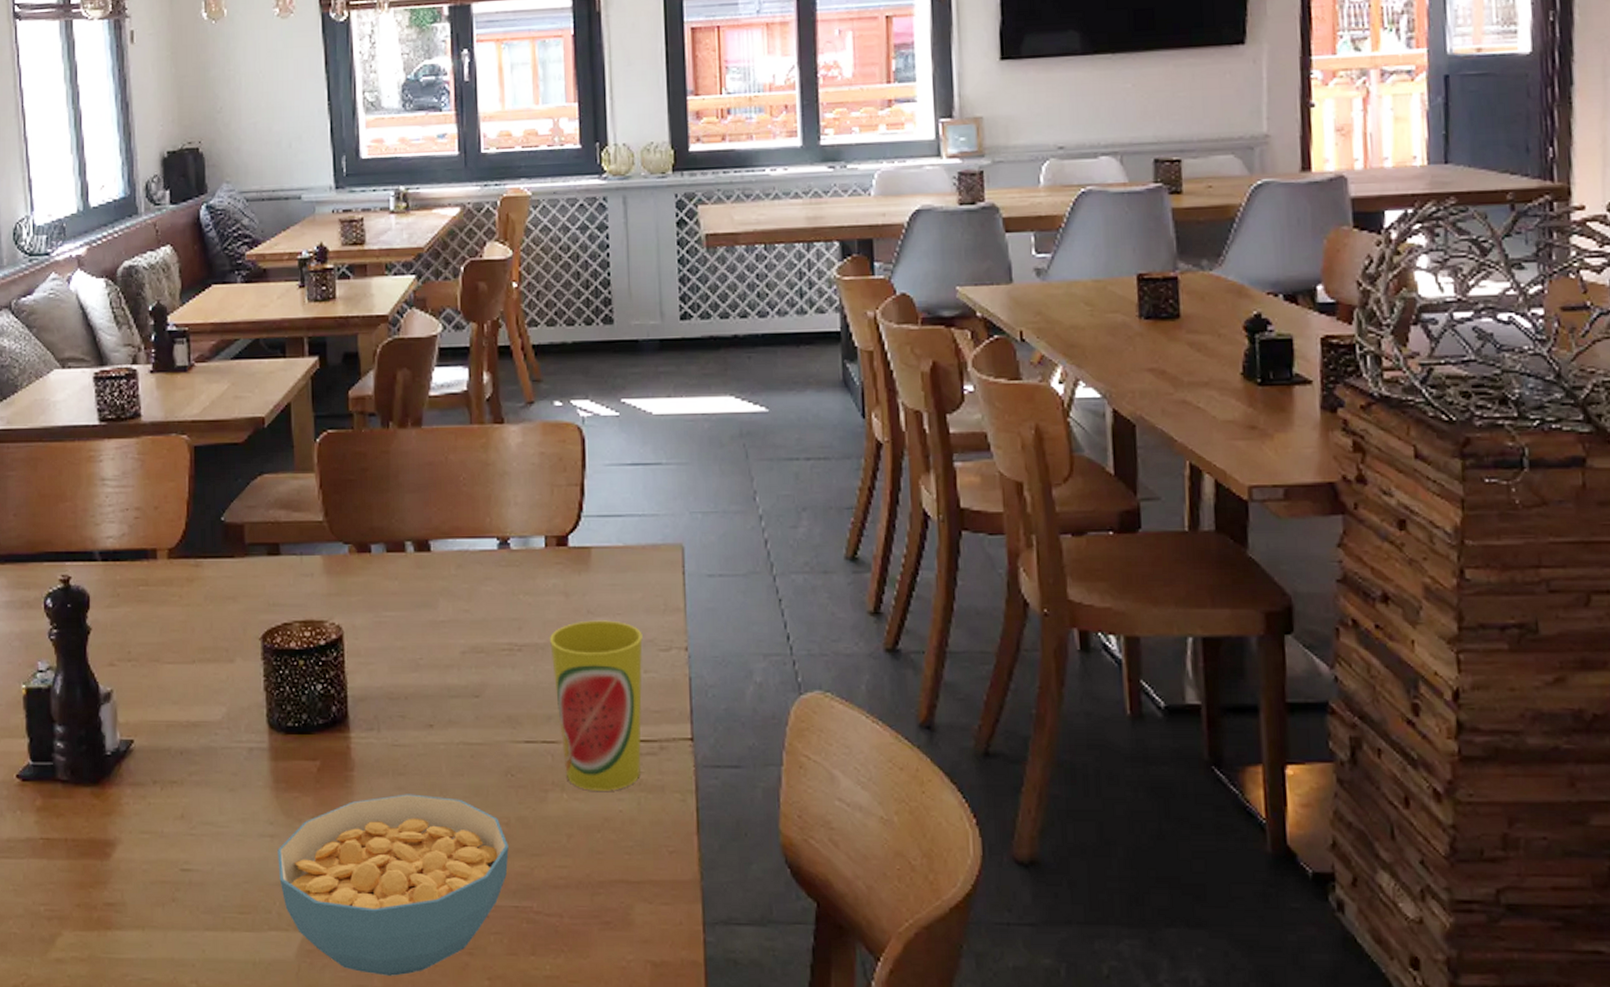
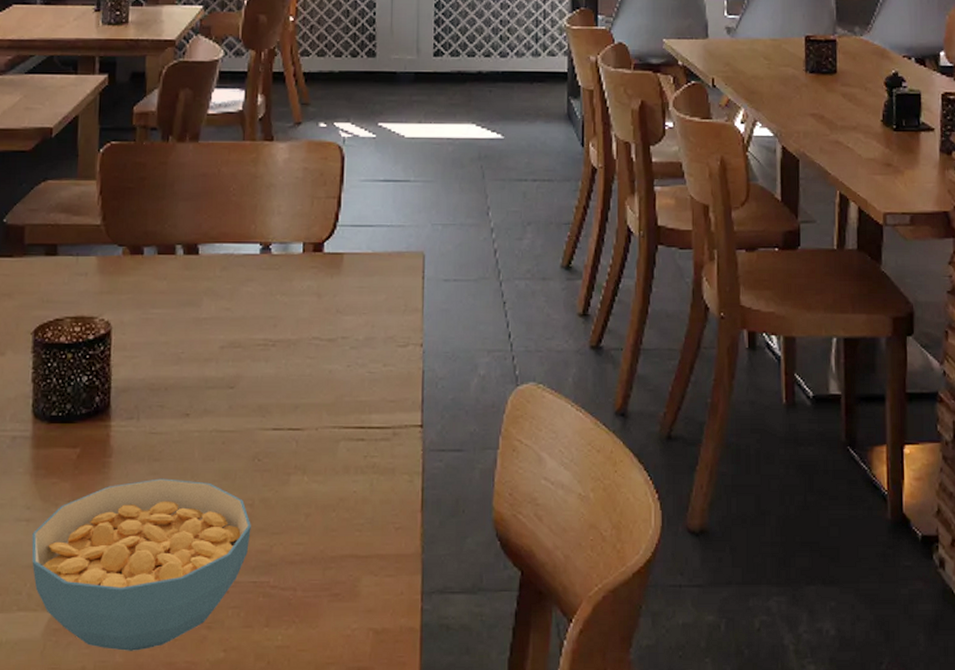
cup: present [550,620,643,791] -> none [301,319,384,473]

